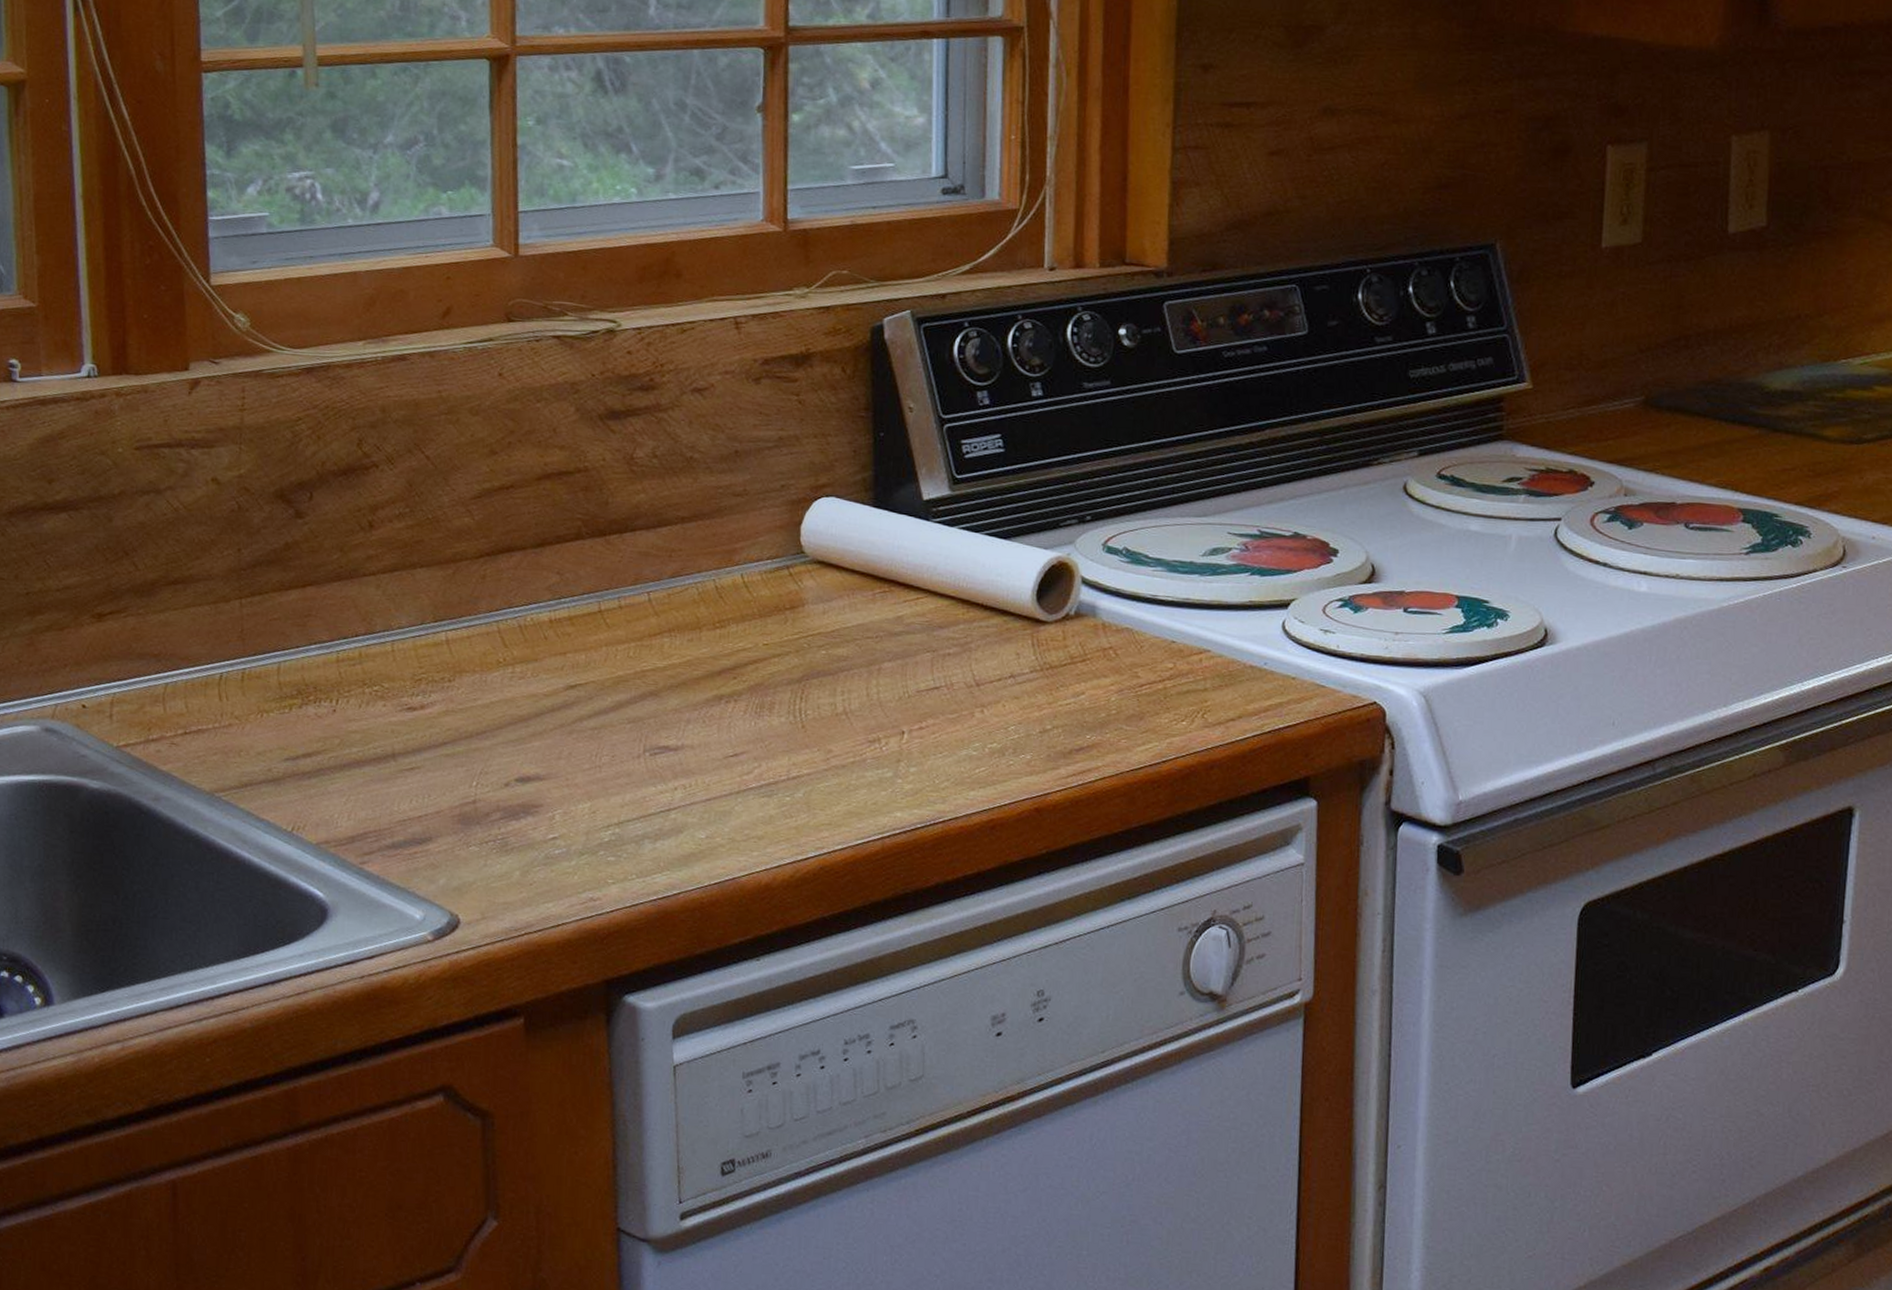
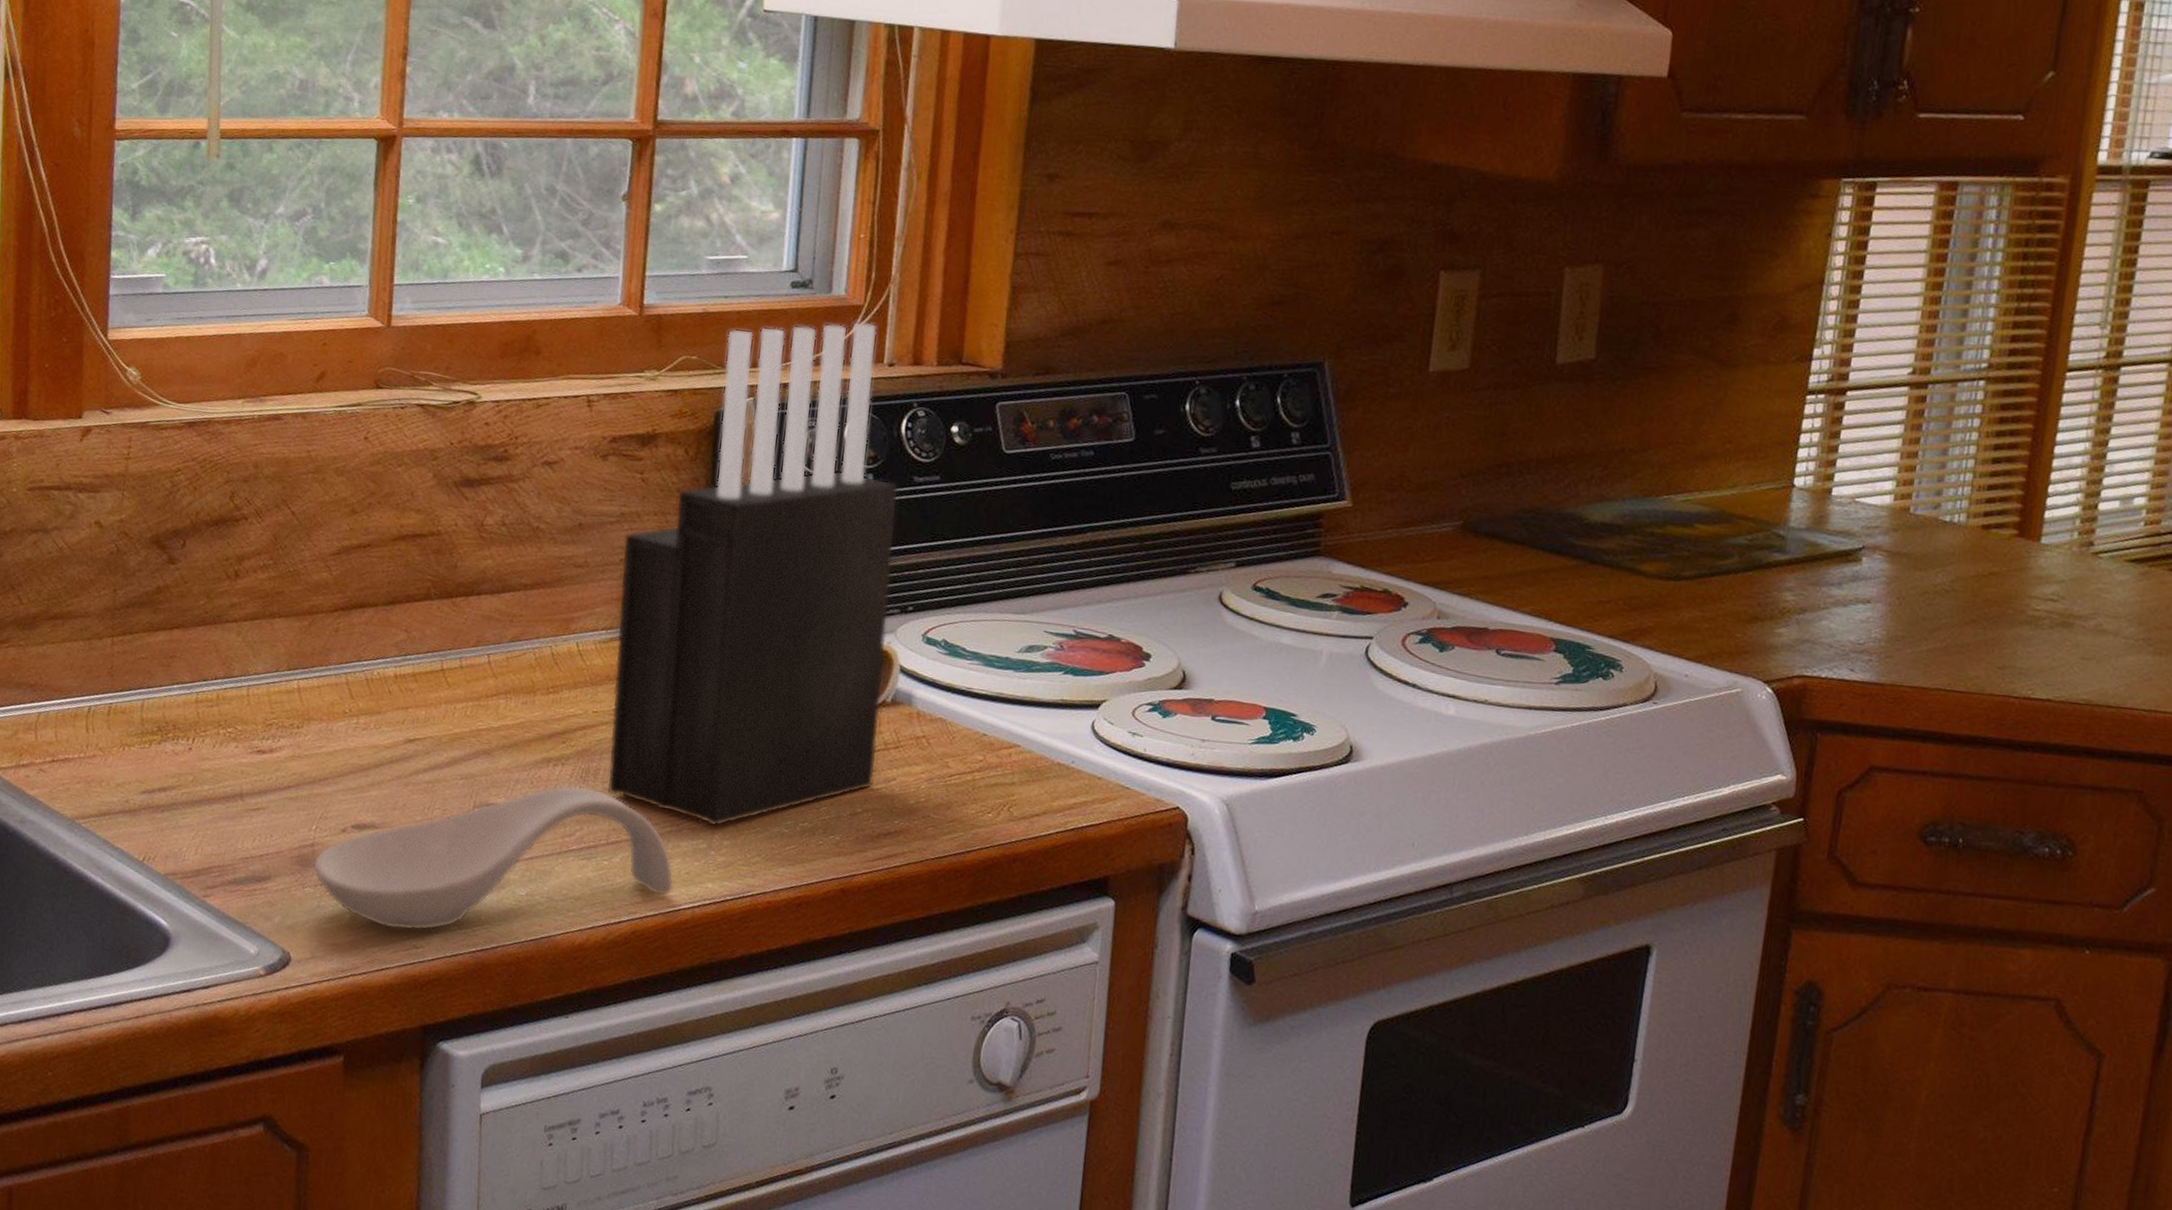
spoon rest: none [476,721,861,883] -> present [312,785,674,931]
knife block: none [783,225,1069,754] -> present [607,321,899,827]

